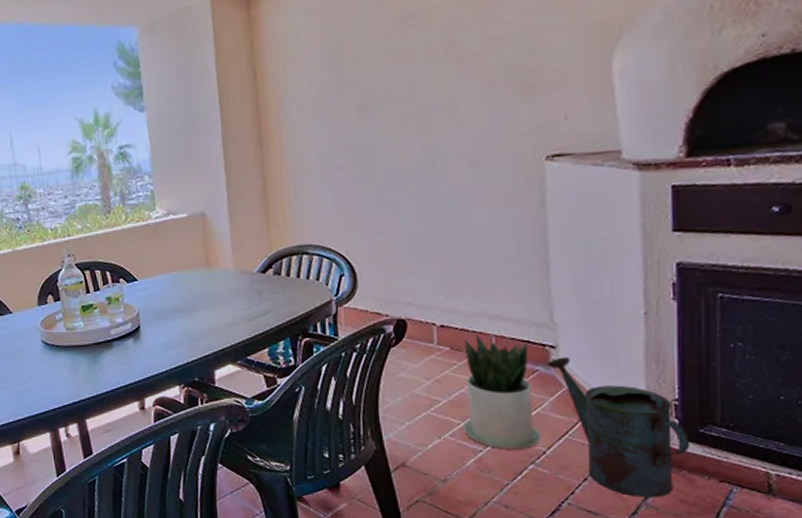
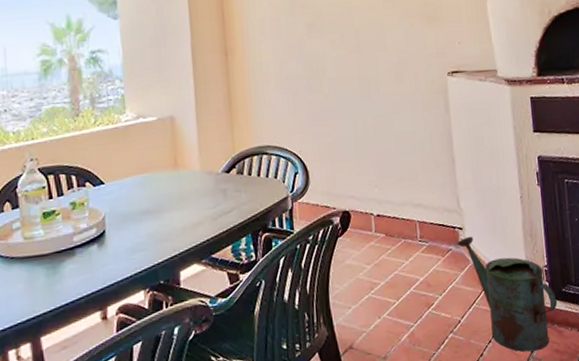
planter: present [462,334,541,450] -> none [395,221,457,323]

